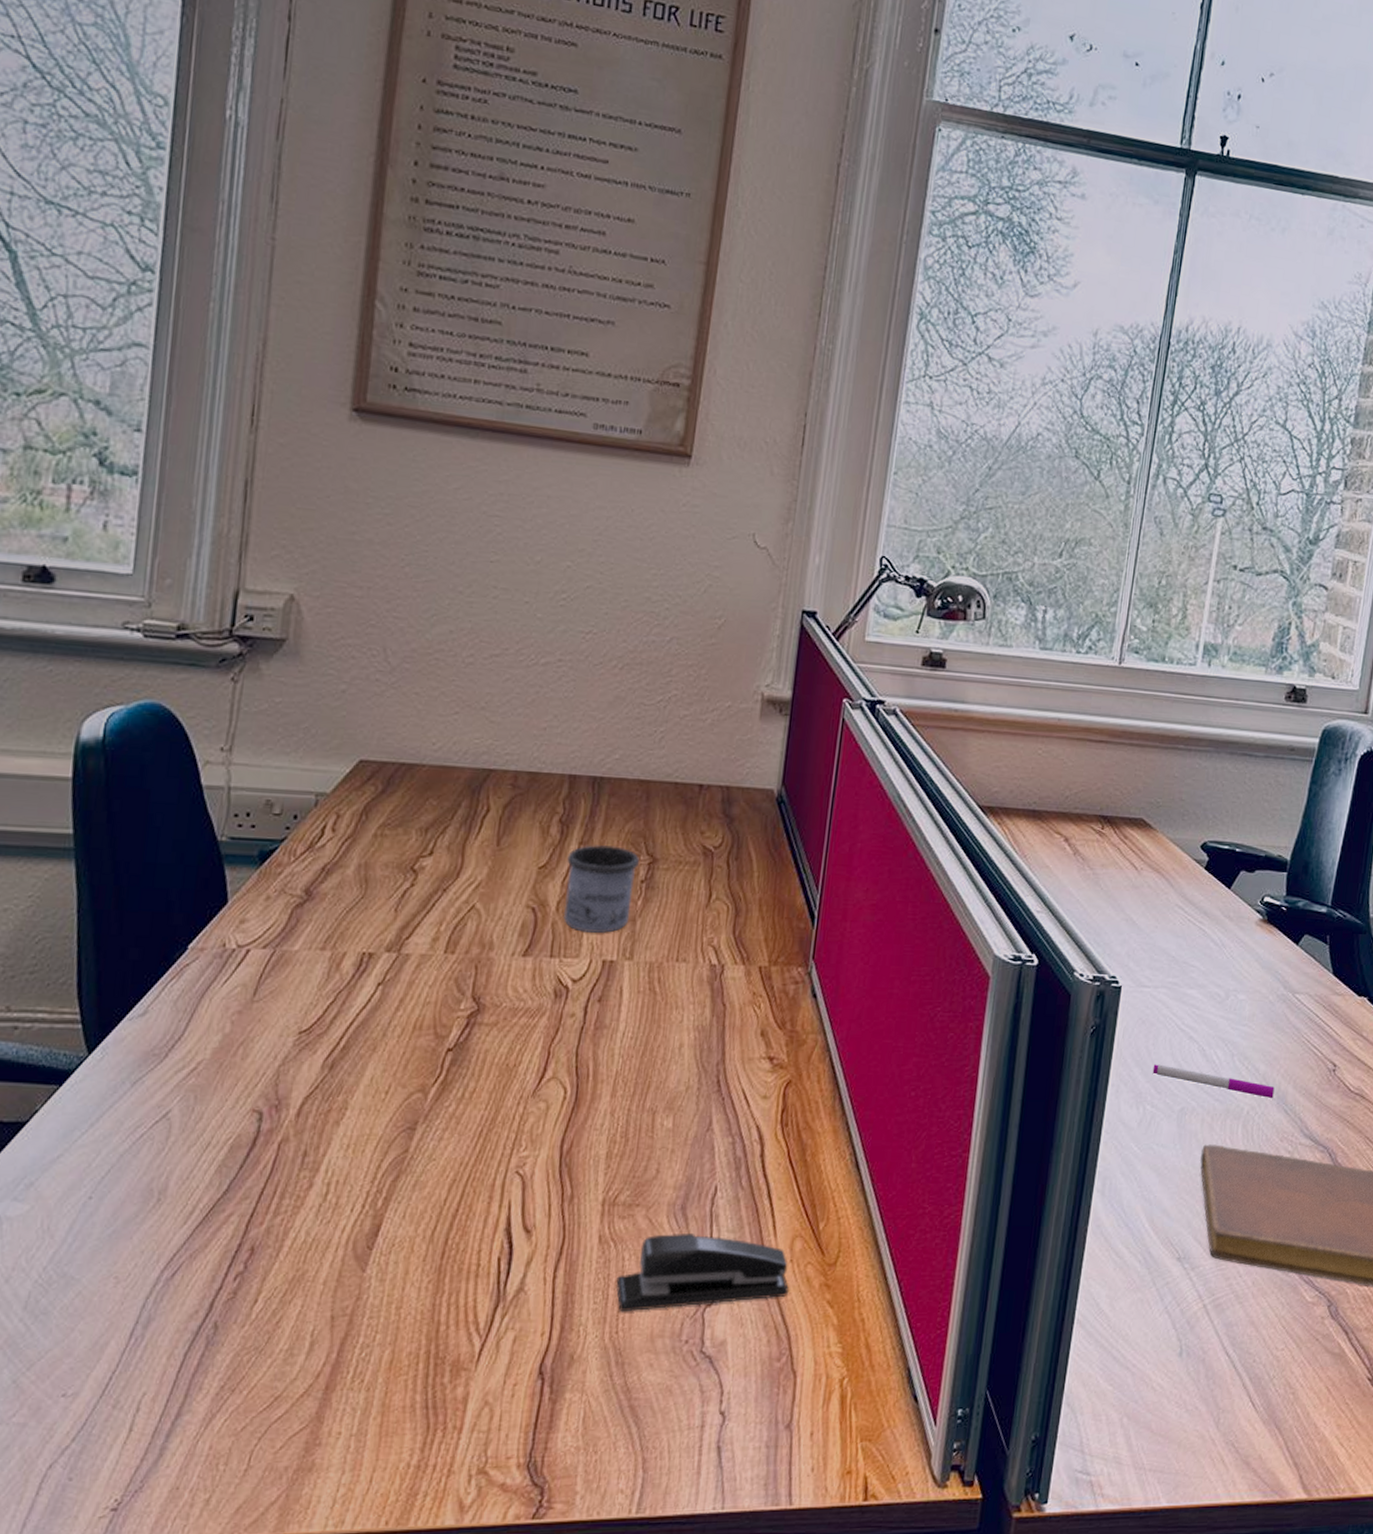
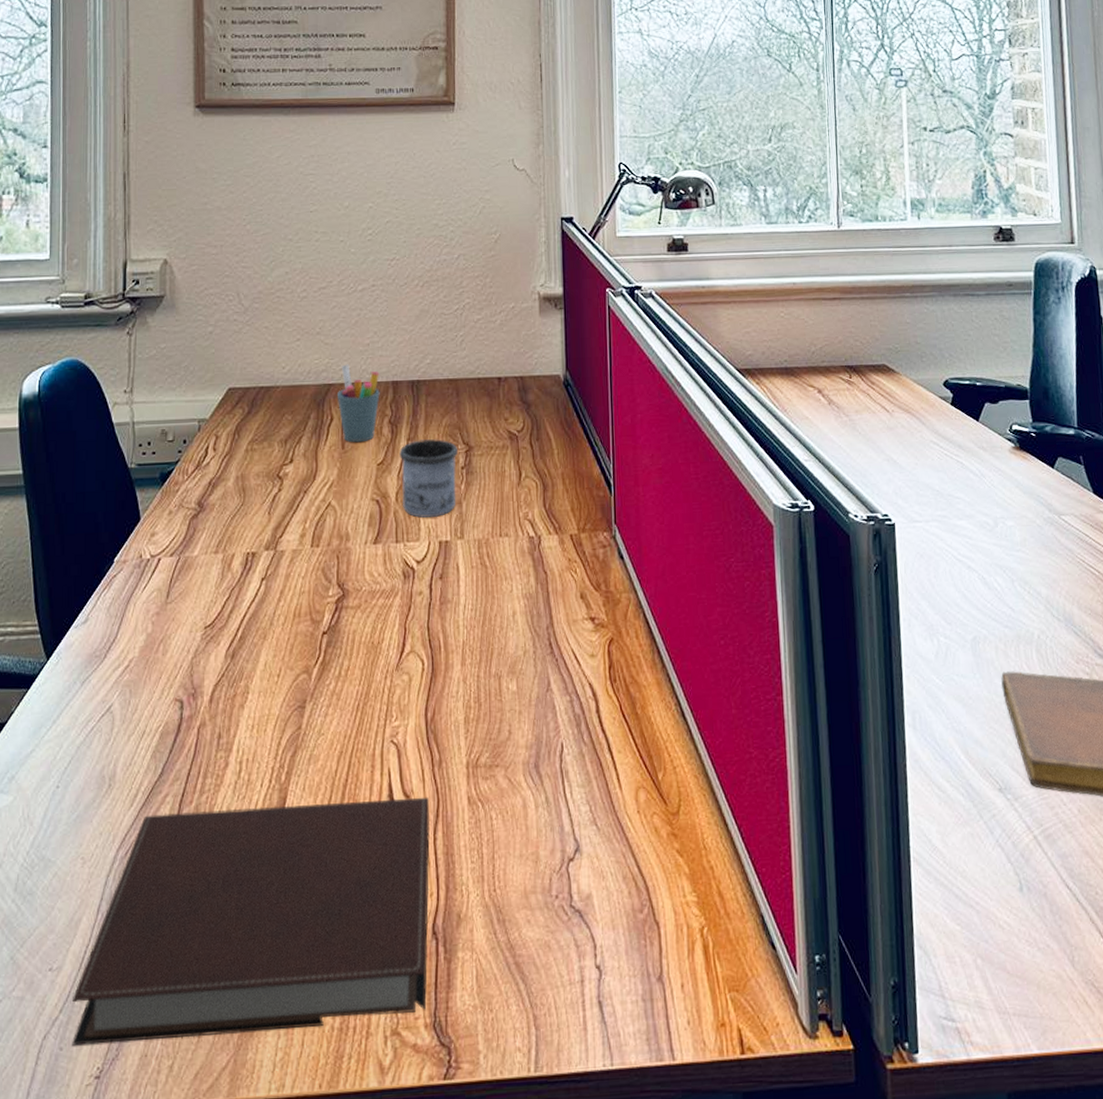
notebook: none [85,1233,553,1477] -> present [71,797,431,1046]
pen holder: none [497,748,555,841] -> present [336,364,380,443]
stapler: present [616,1234,789,1312] -> none [488,790,640,870]
pen: present [1152,1064,1275,1099] -> none [938,596,1061,622]

